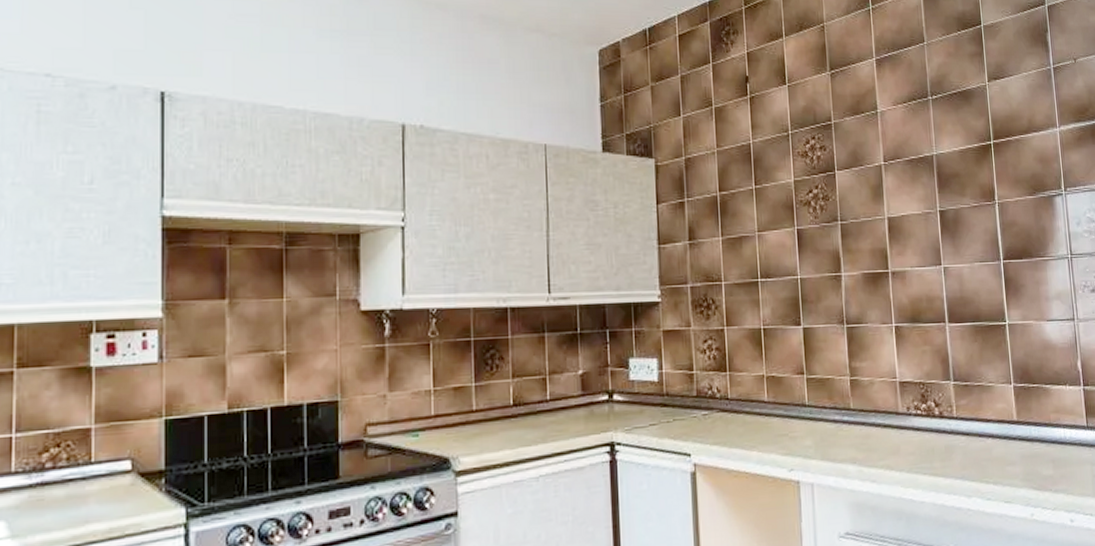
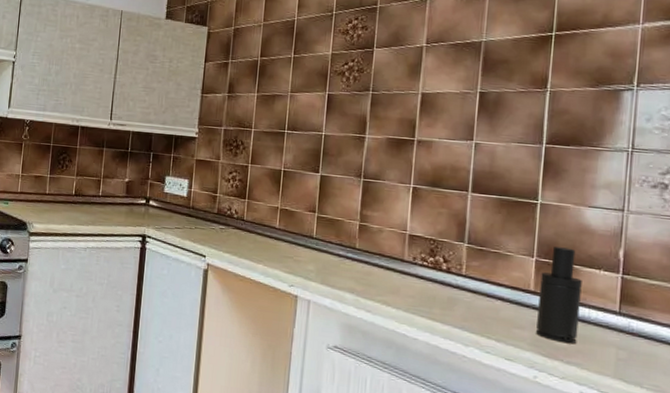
soap dispenser: none [1020,367,1060,472] -> present [535,246,582,345]

